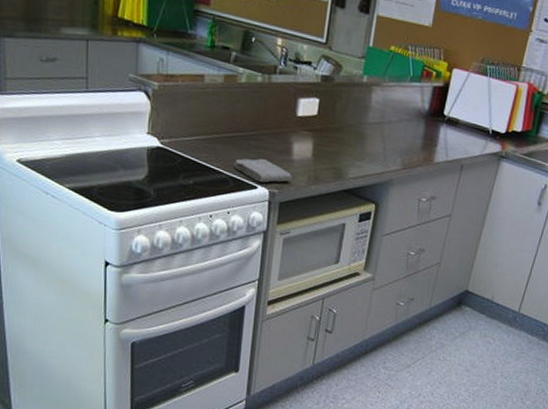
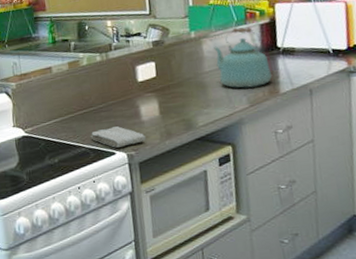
kettle: none [381,82,432,151] -> present [214,27,273,89]

